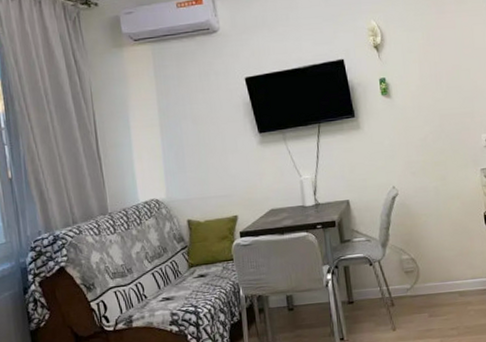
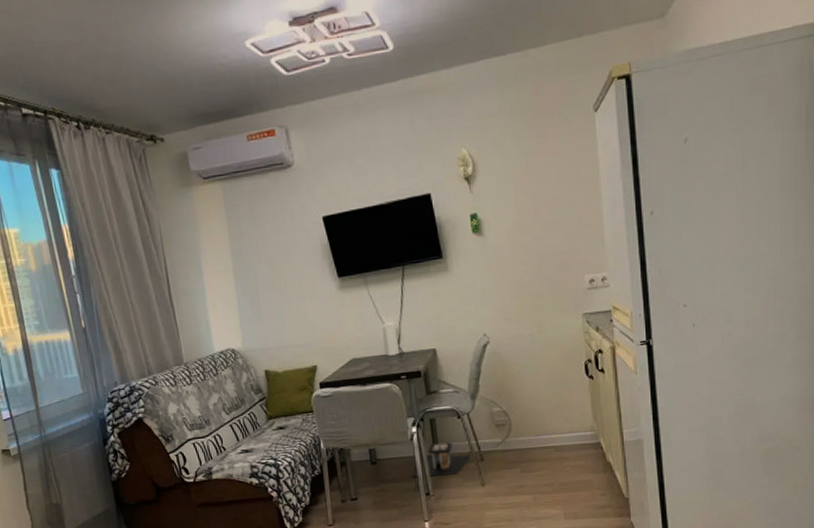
staircase: none [327,288,382,323] -> present [412,442,471,478]

